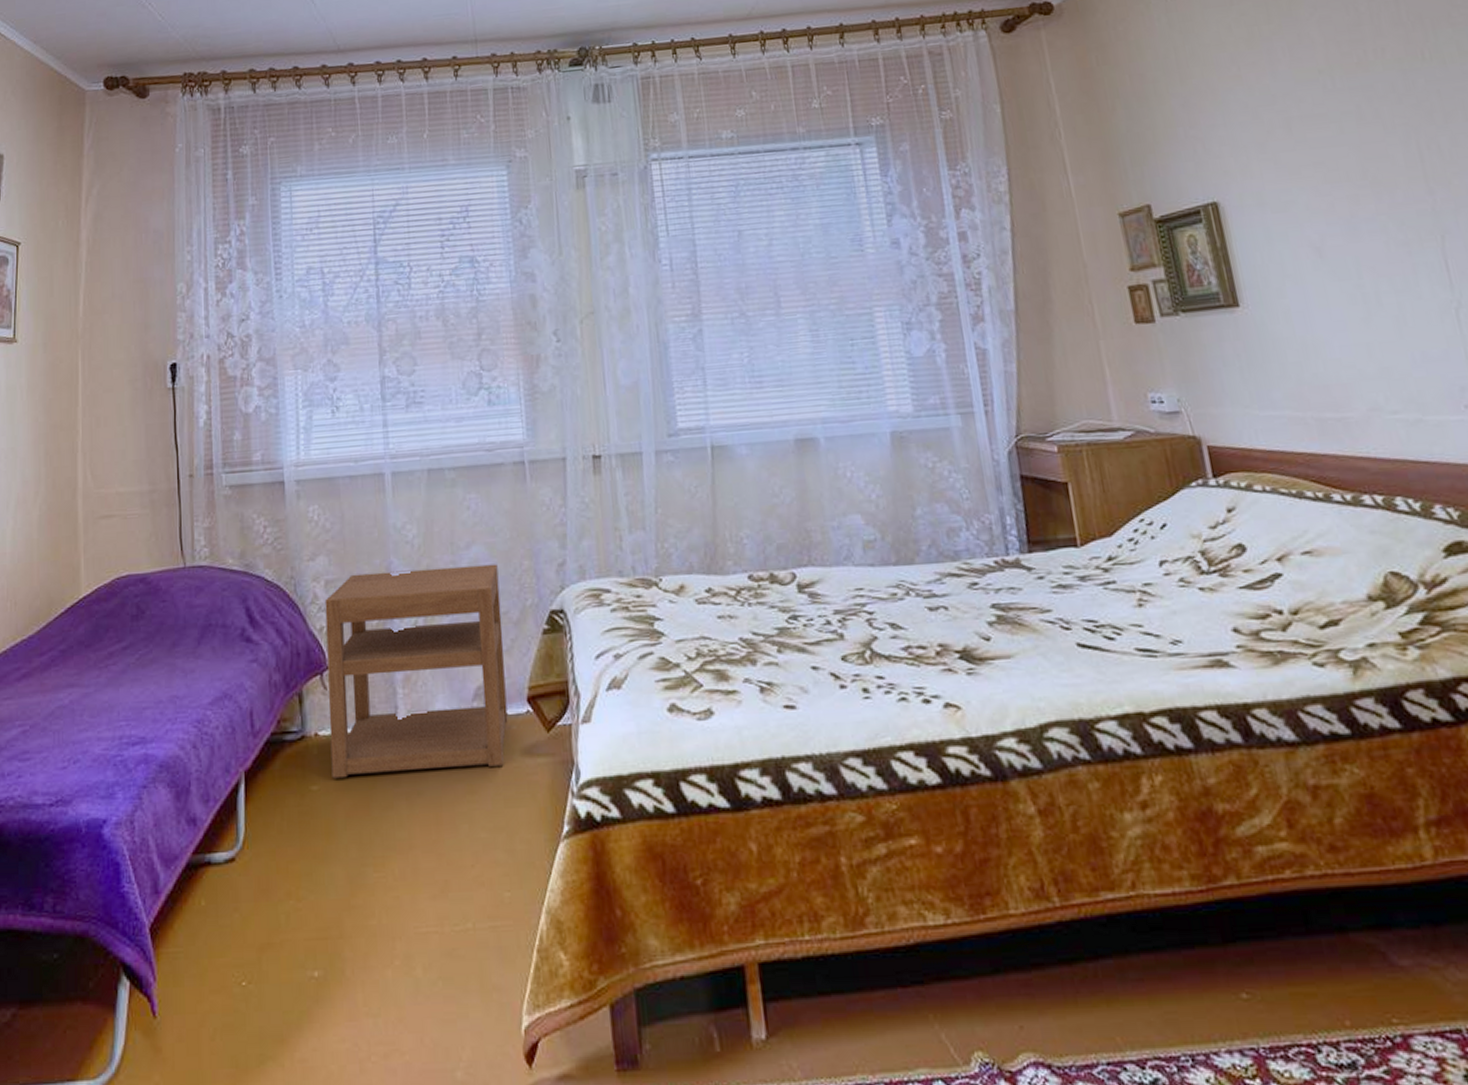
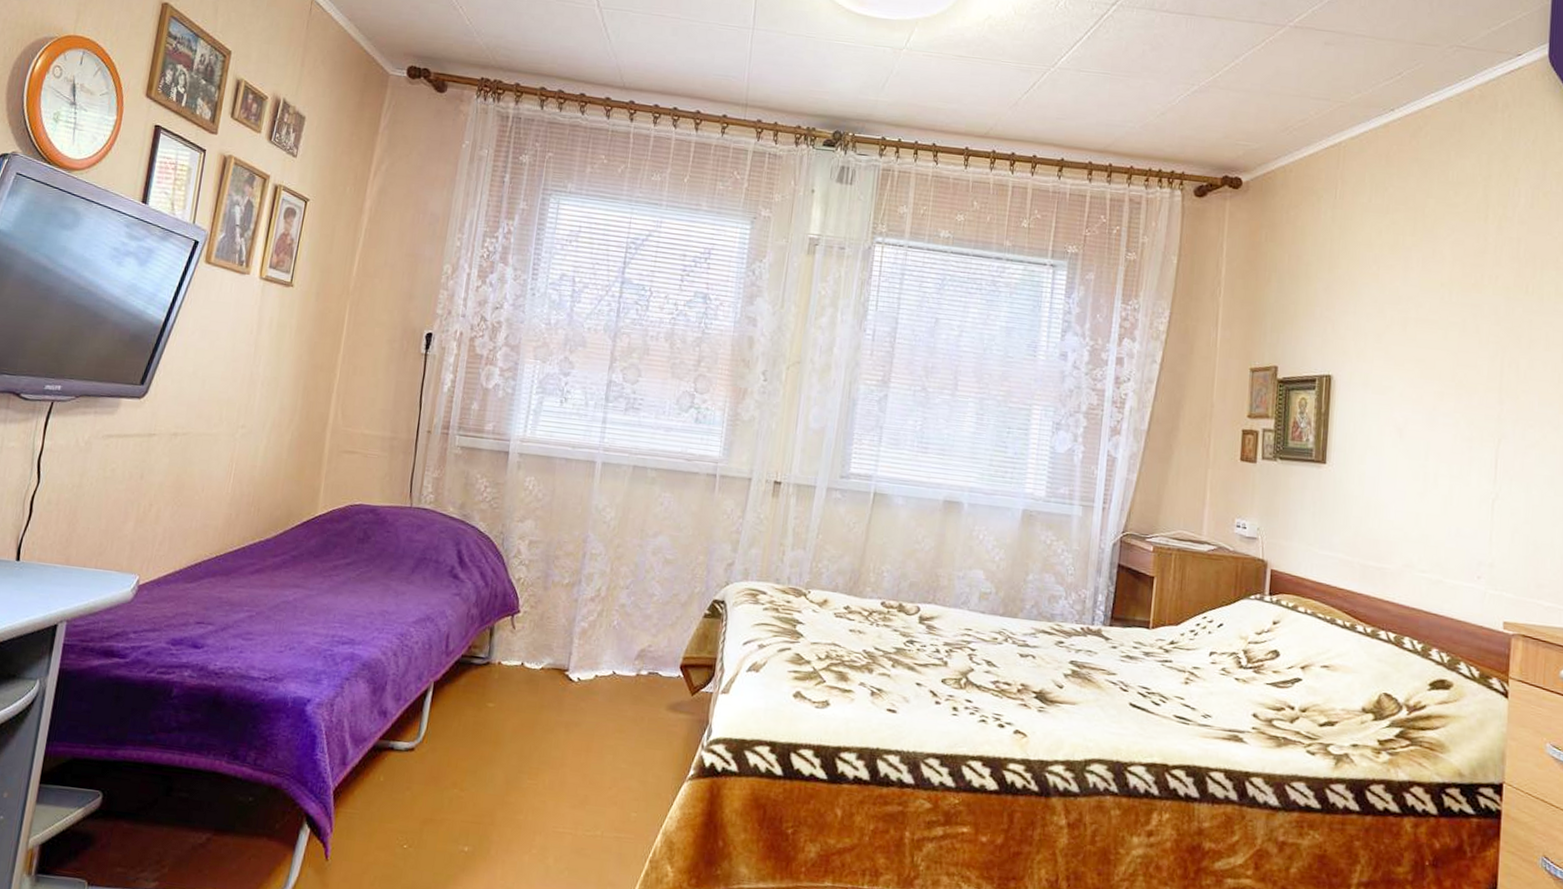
nightstand: present [324,564,508,779] -> none [507,540,677,715]

